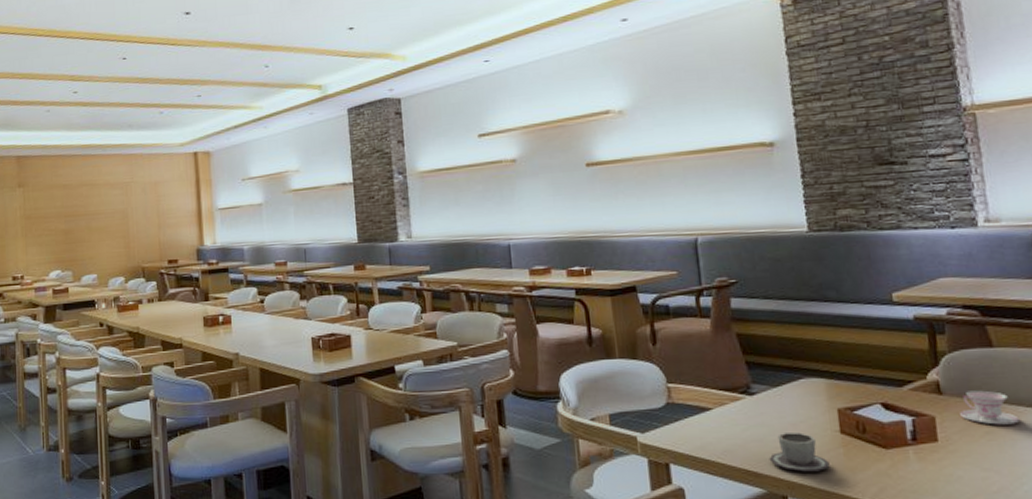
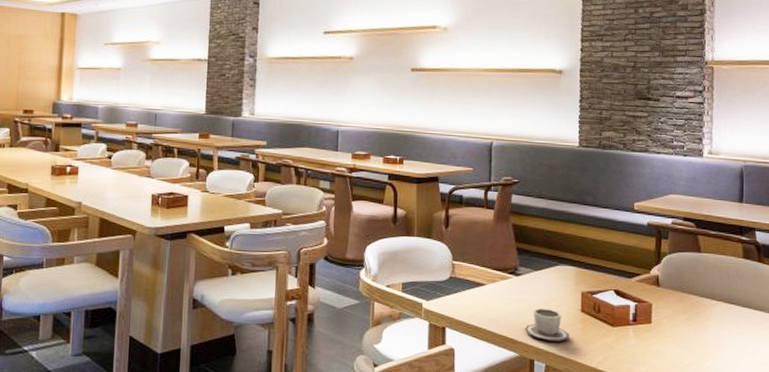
teacup: present [960,390,1020,425] -> none [670,285,712,314]

